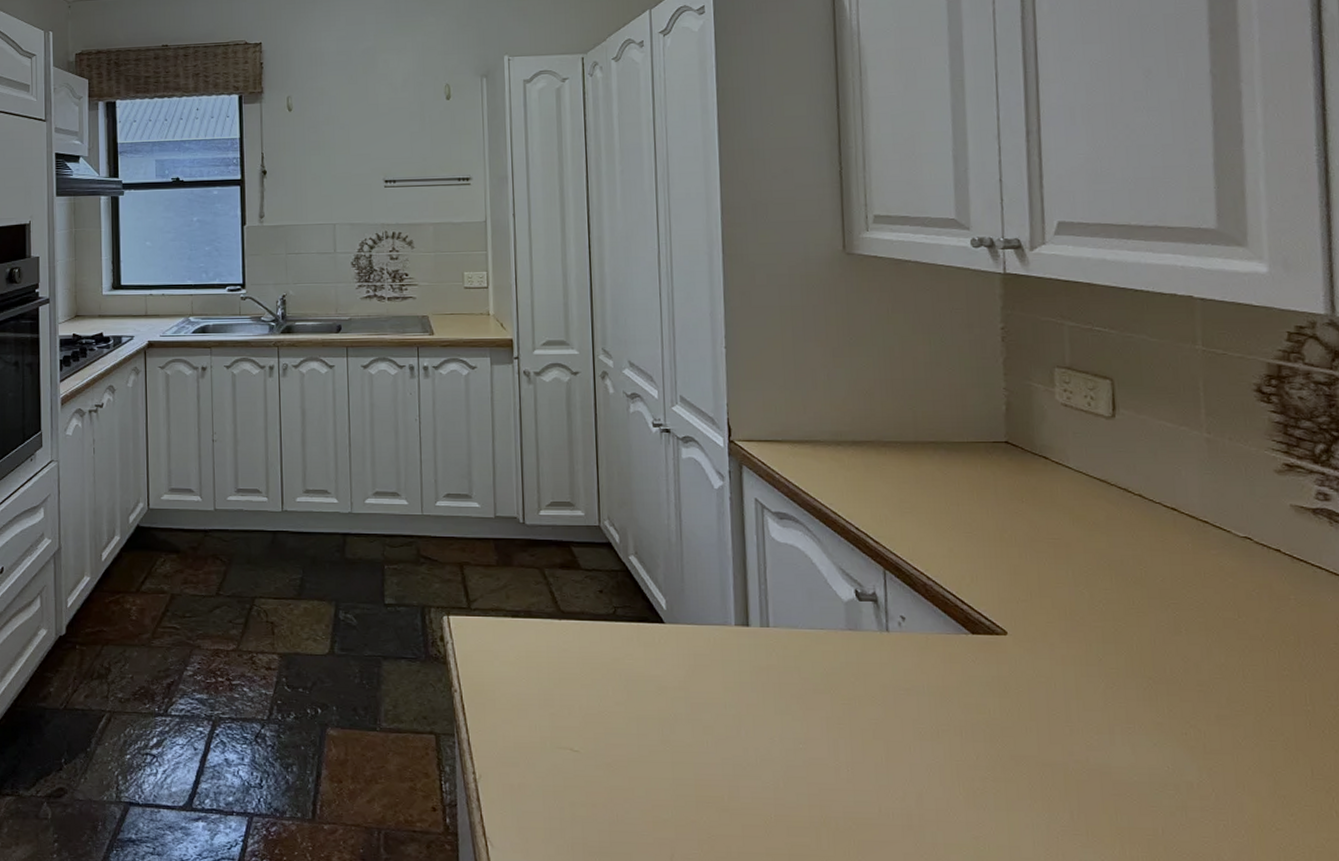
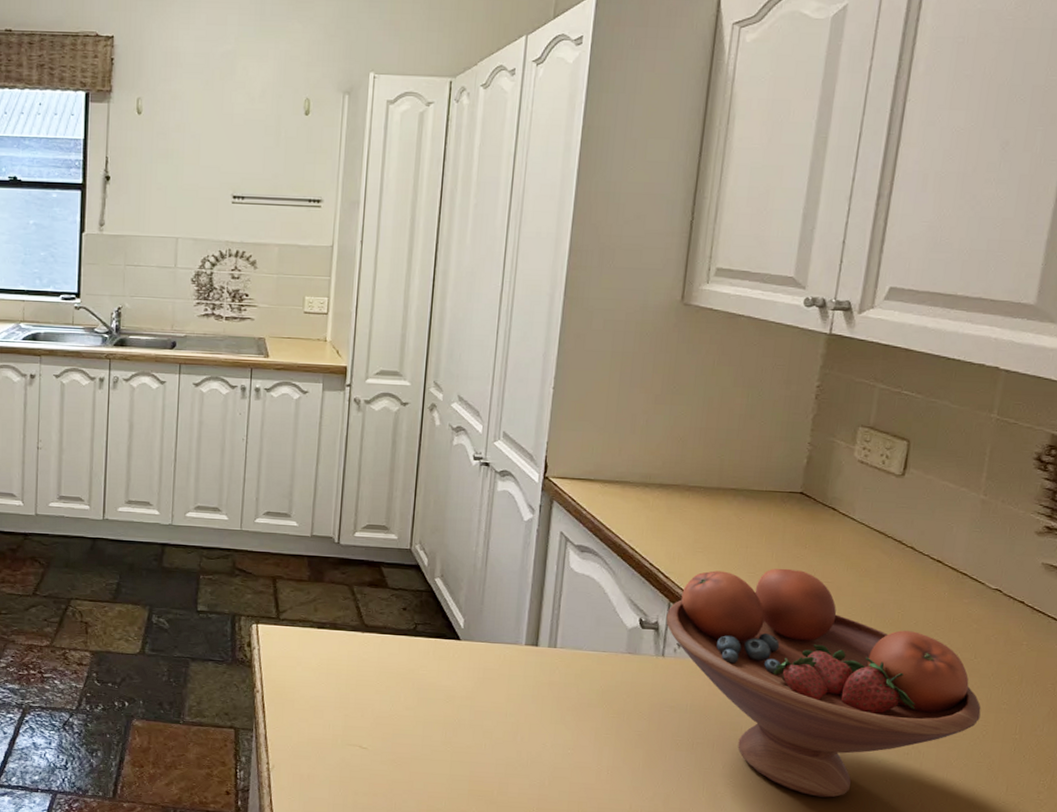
fruit bowl: none [883,526,1261,790] -> present [666,568,981,798]

